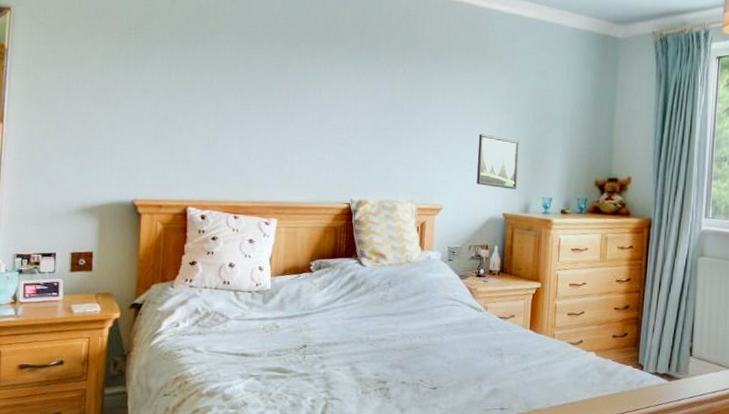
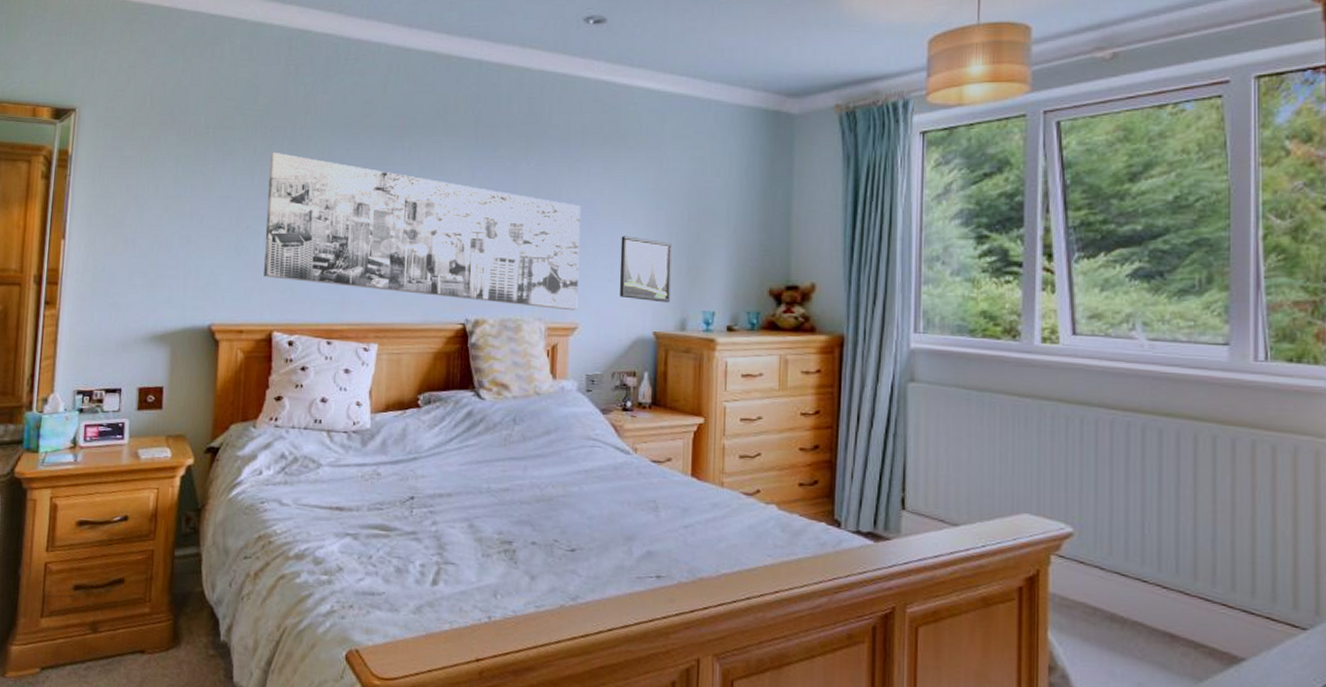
wall art: none [180,52,447,195] -> present [264,152,581,311]

